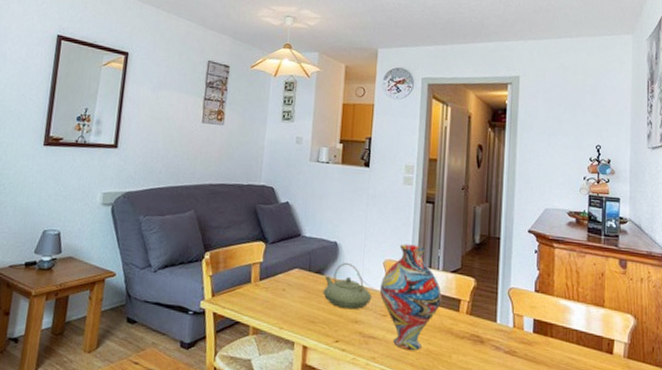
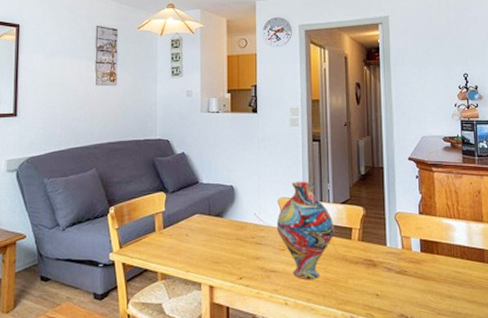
teapot: present [323,262,372,310] -> none [224,204,270,247]

